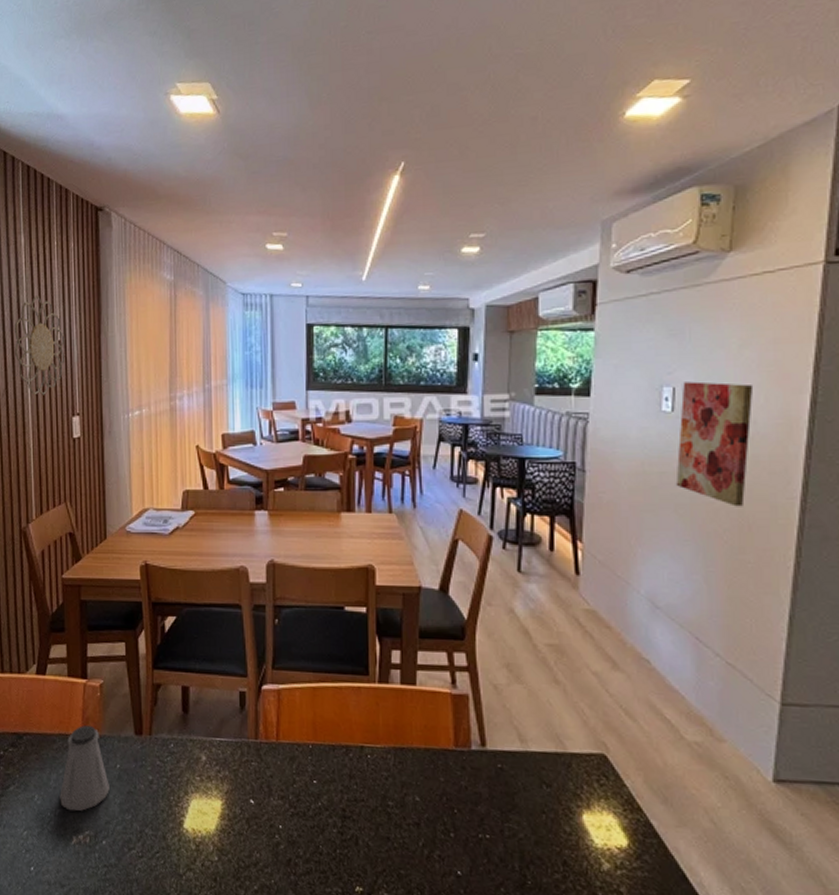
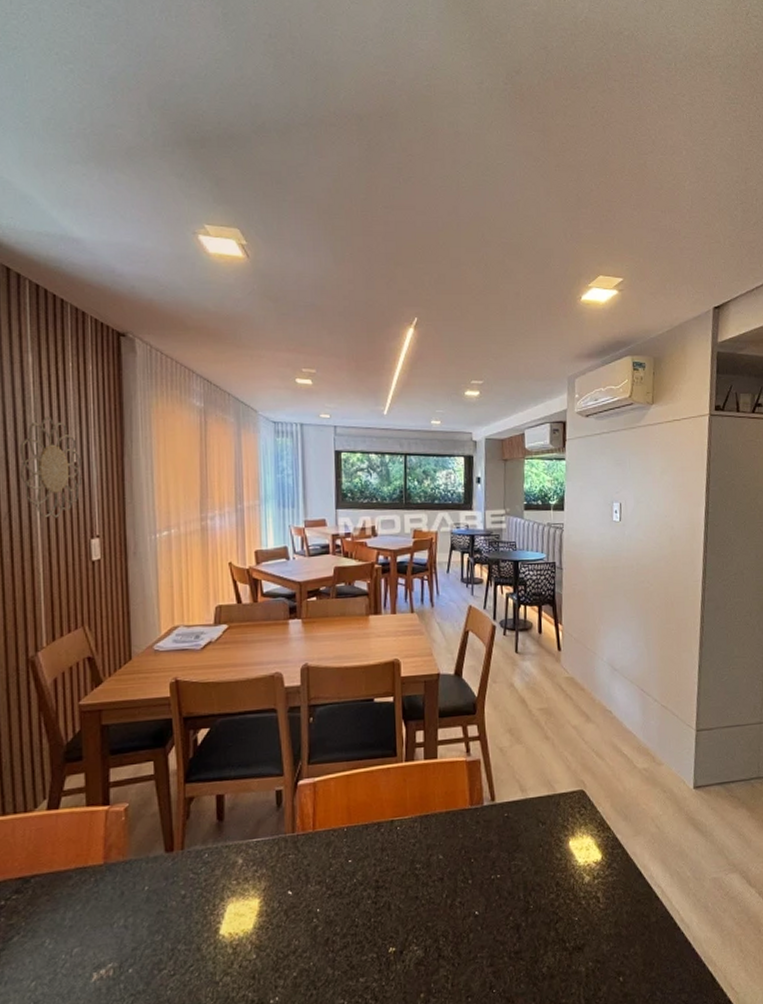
saltshaker: present [60,725,110,812] -> none [77,852,137,947]
wall art: present [675,381,754,507] -> none [624,498,671,590]

